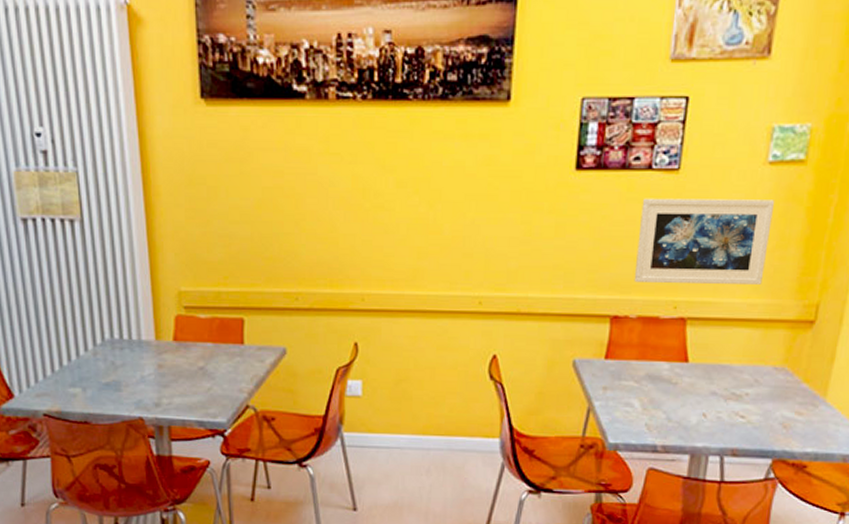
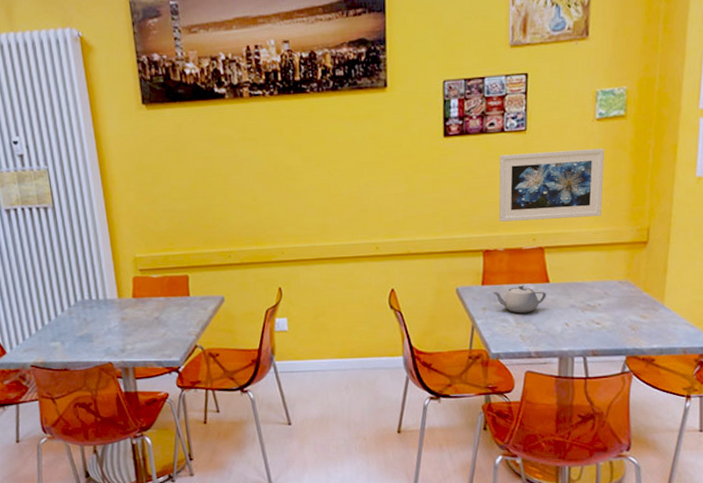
teapot: none [616,361,683,398] -> present [492,284,546,314]

